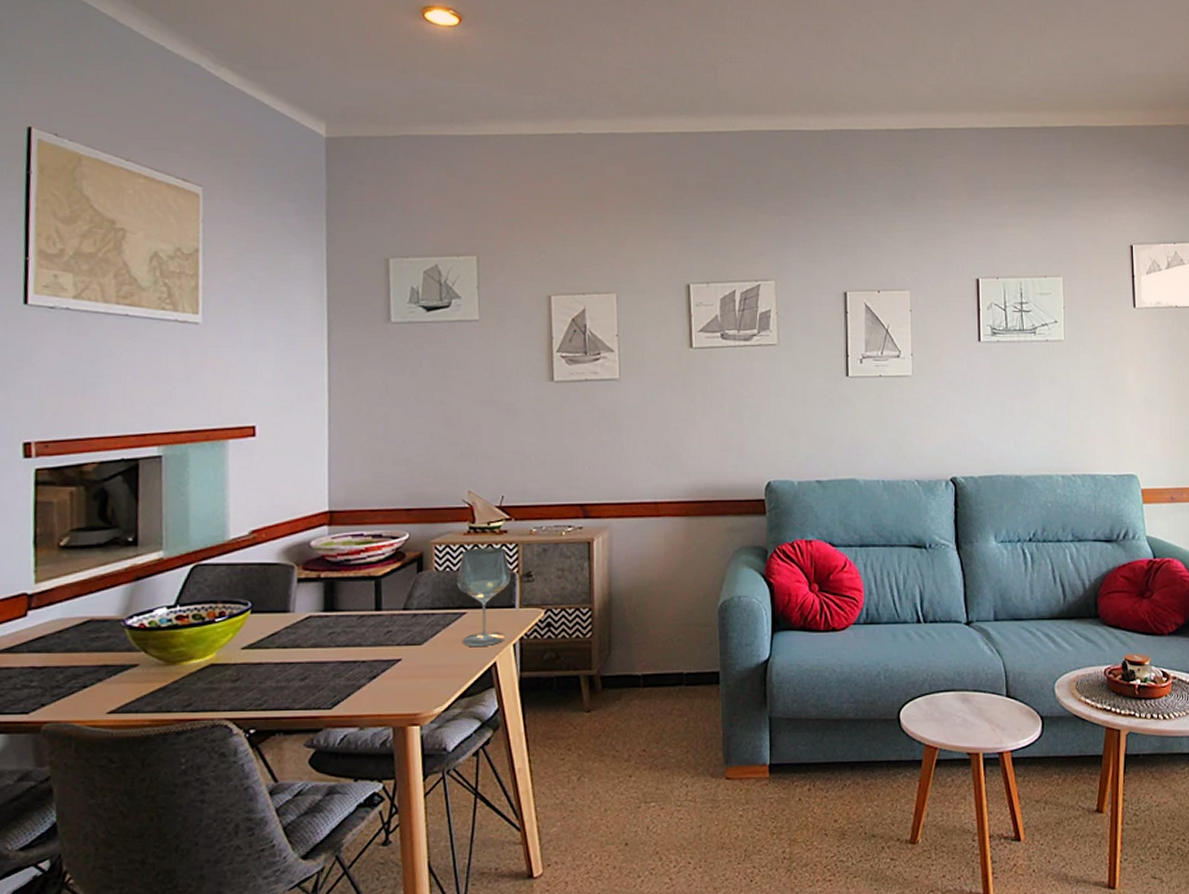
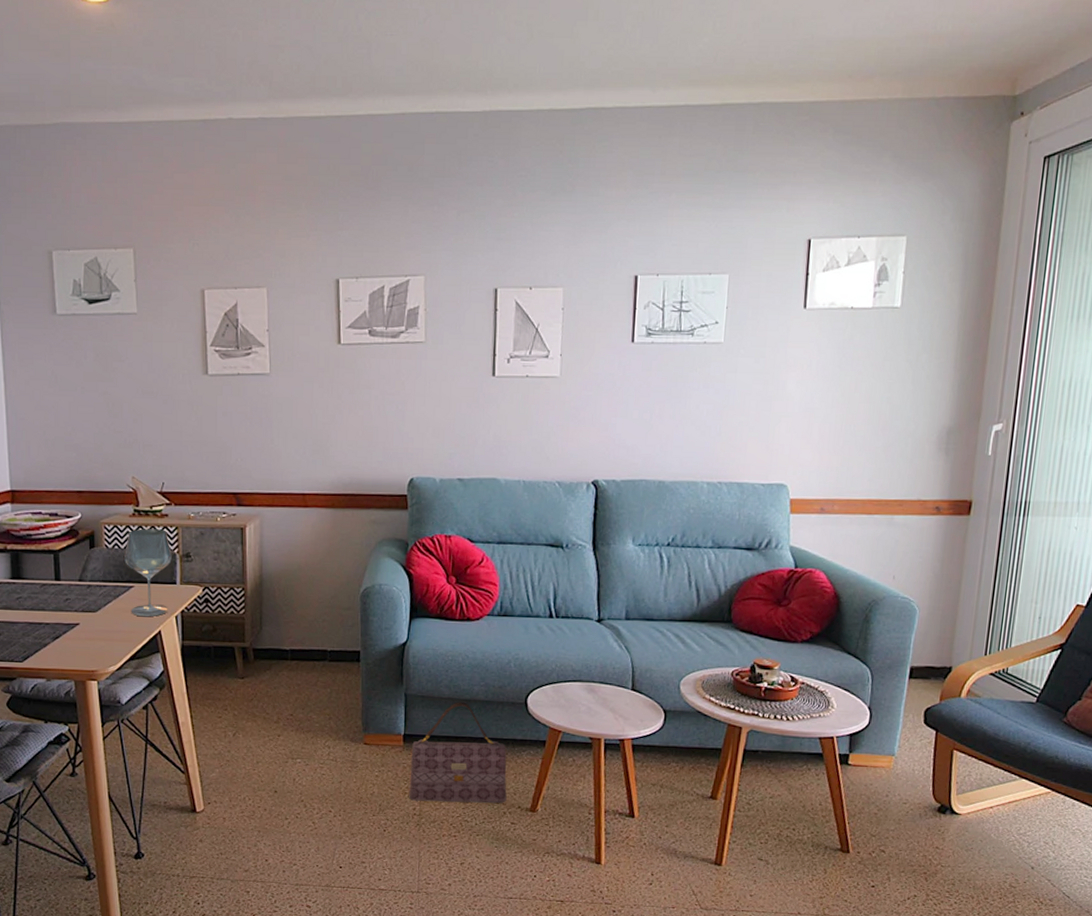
handbag: none [777,722,884,842] -> present [409,702,507,804]

